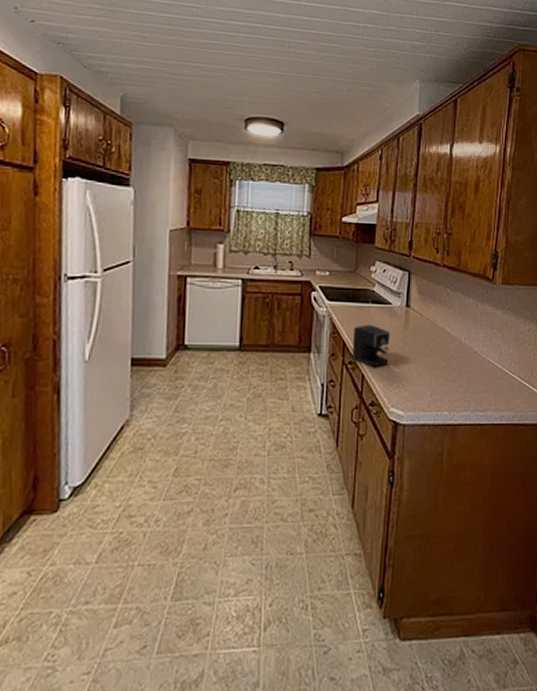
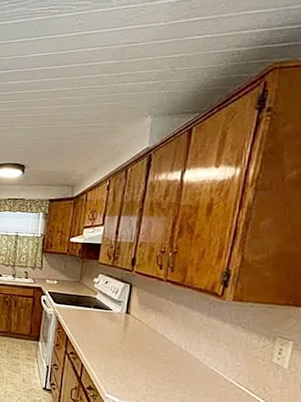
coffee maker: present [351,324,390,368] -> none [73,324,109,360]

